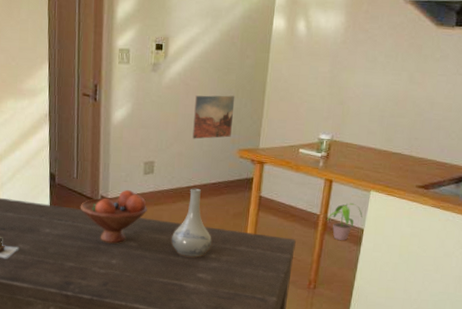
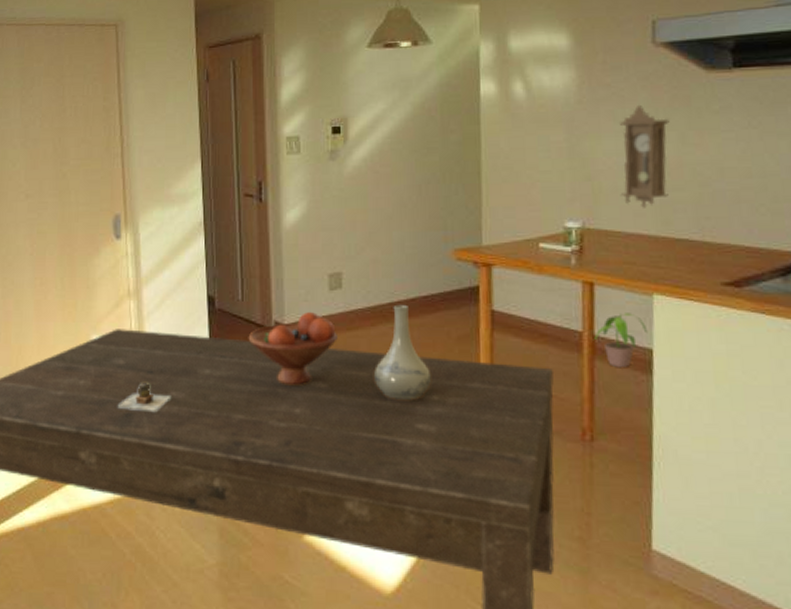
wall art: present [192,95,235,139] -> none [389,181,442,240]
pendulum clock: none [361,48,405,128] -> present [620,104,670,208]

